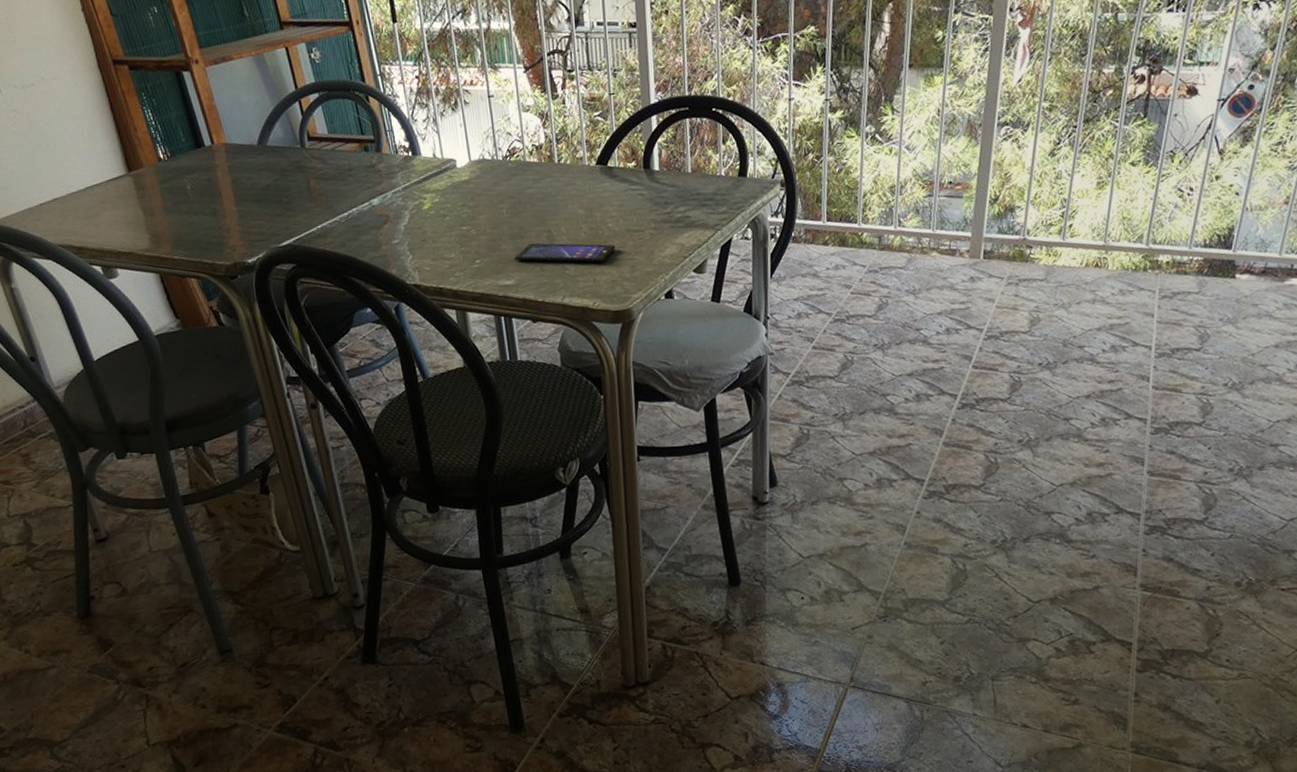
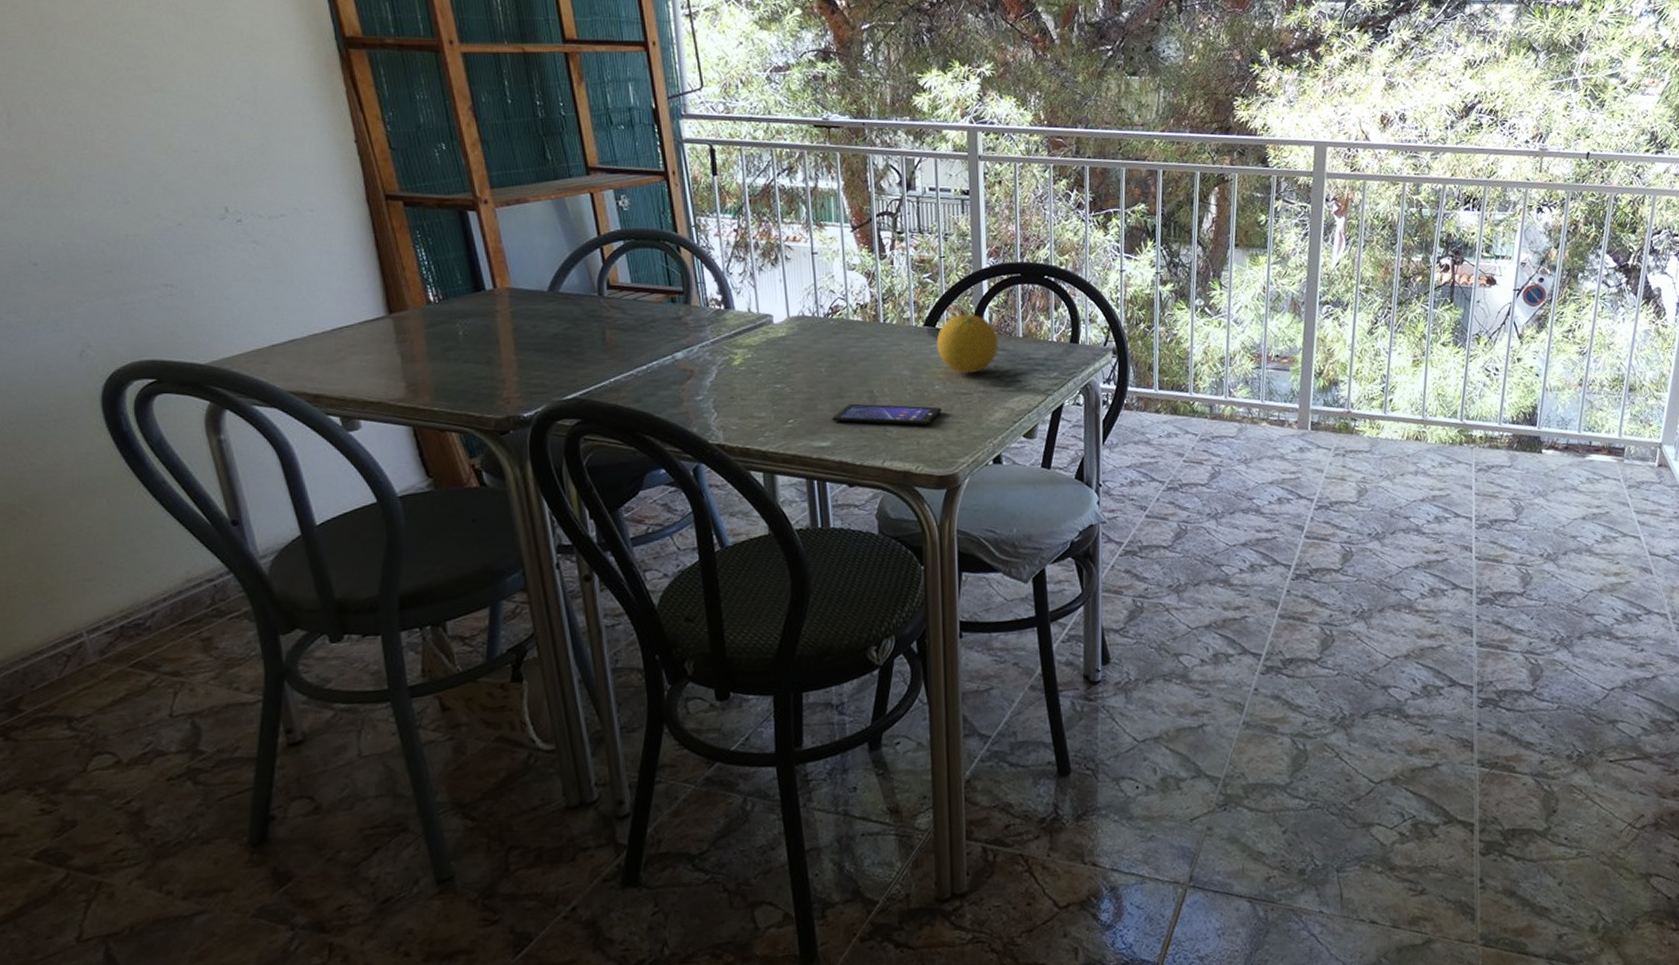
fruit: none [608,150,668,211] -> present [936,313,999,373]

